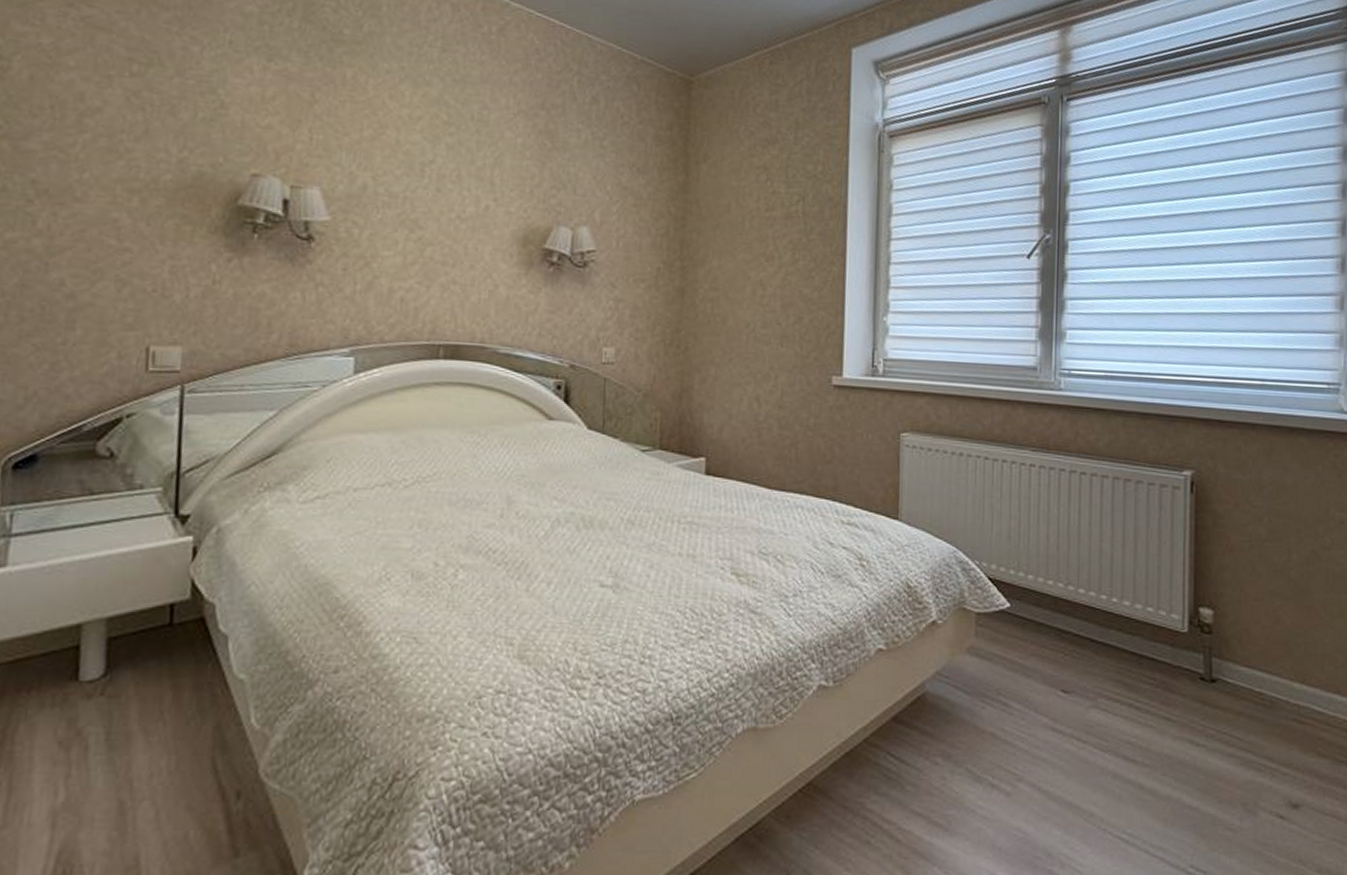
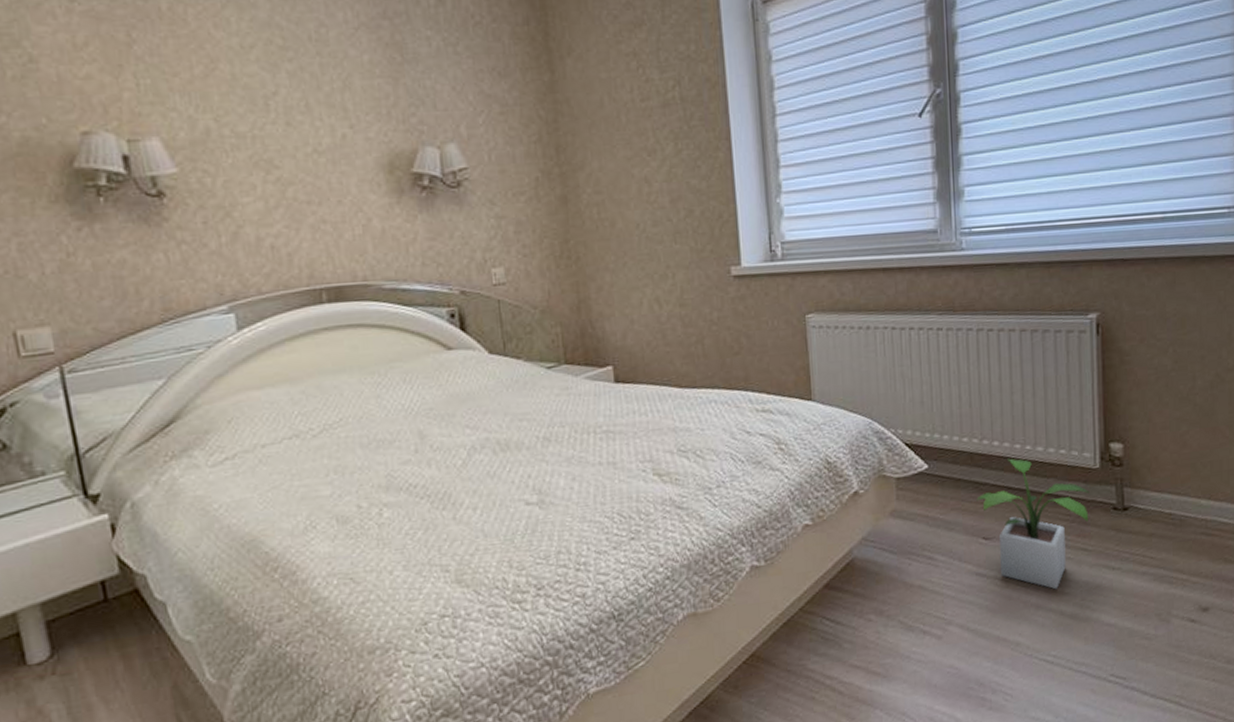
potted plant: none [1058,610,1176,759] -> present [976,459,1090,590]

